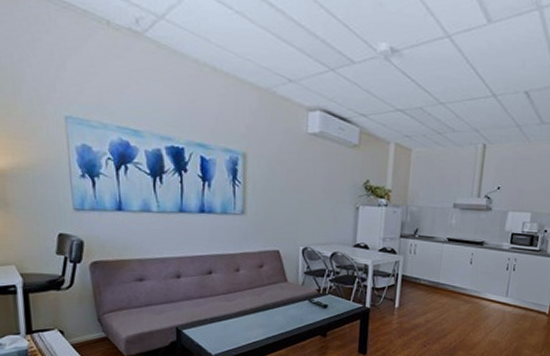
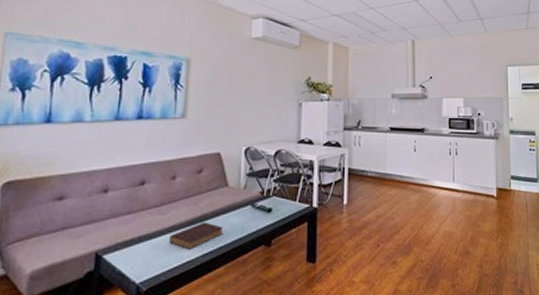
book: none [237,310,284,333] -> present [169,221,224,250]

